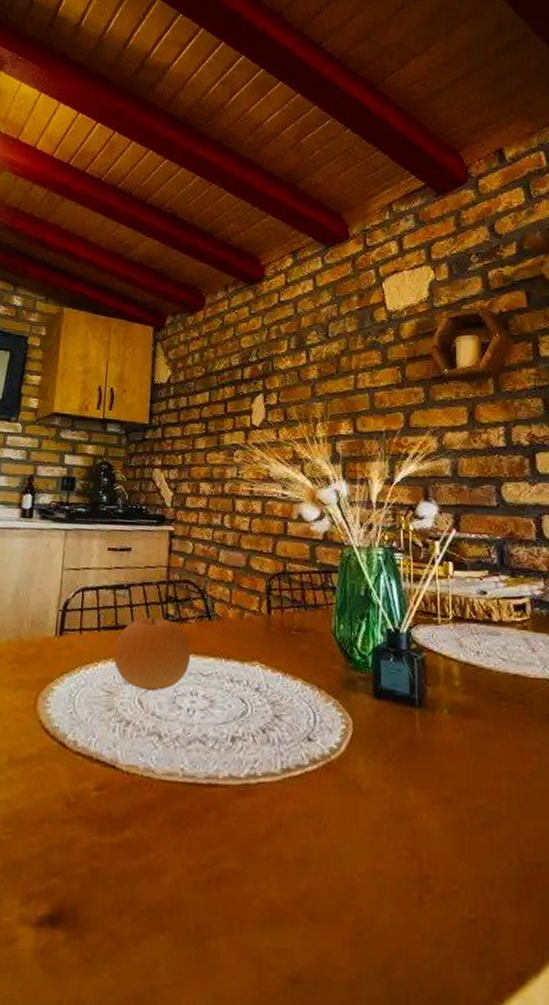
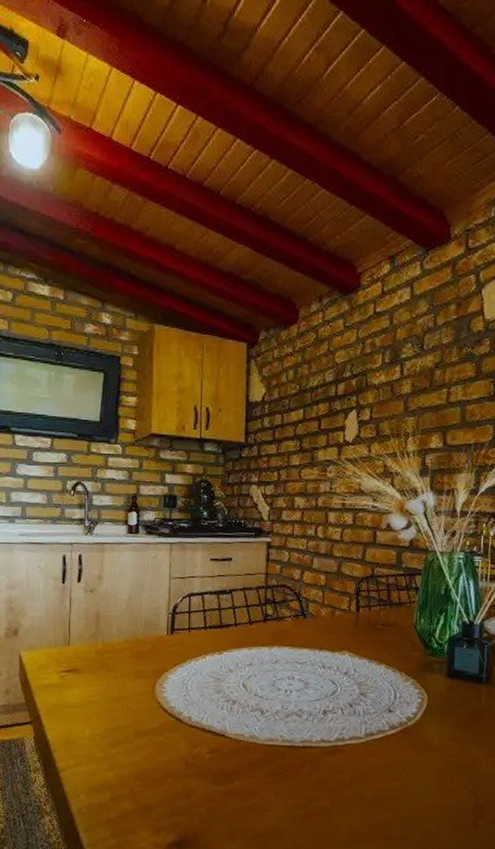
fruit: present [113,615,191,691] -> none [219,615,288,677]

